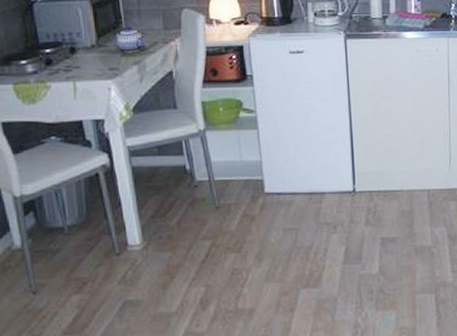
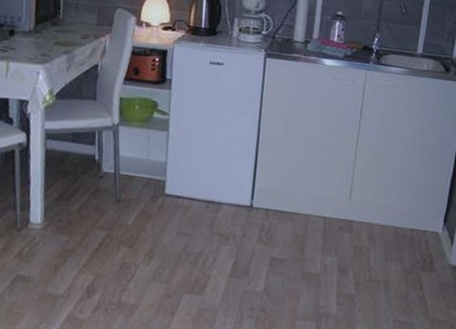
teapot: present [112,25,148,53] -> none [48,16,82,43]

